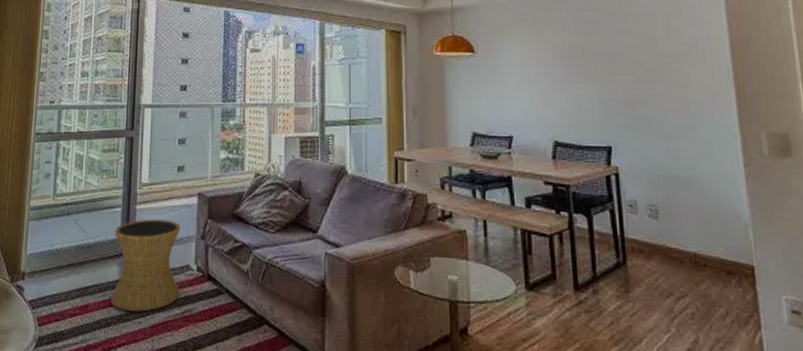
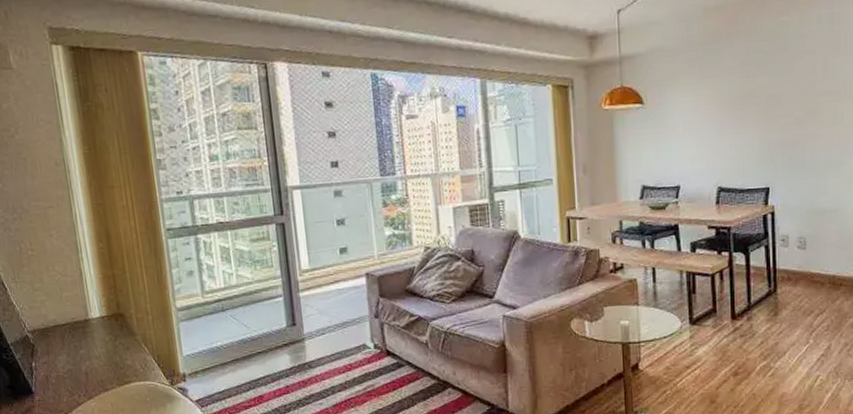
side table: present [110,219,181,312] -> none [279,303,360,396]

